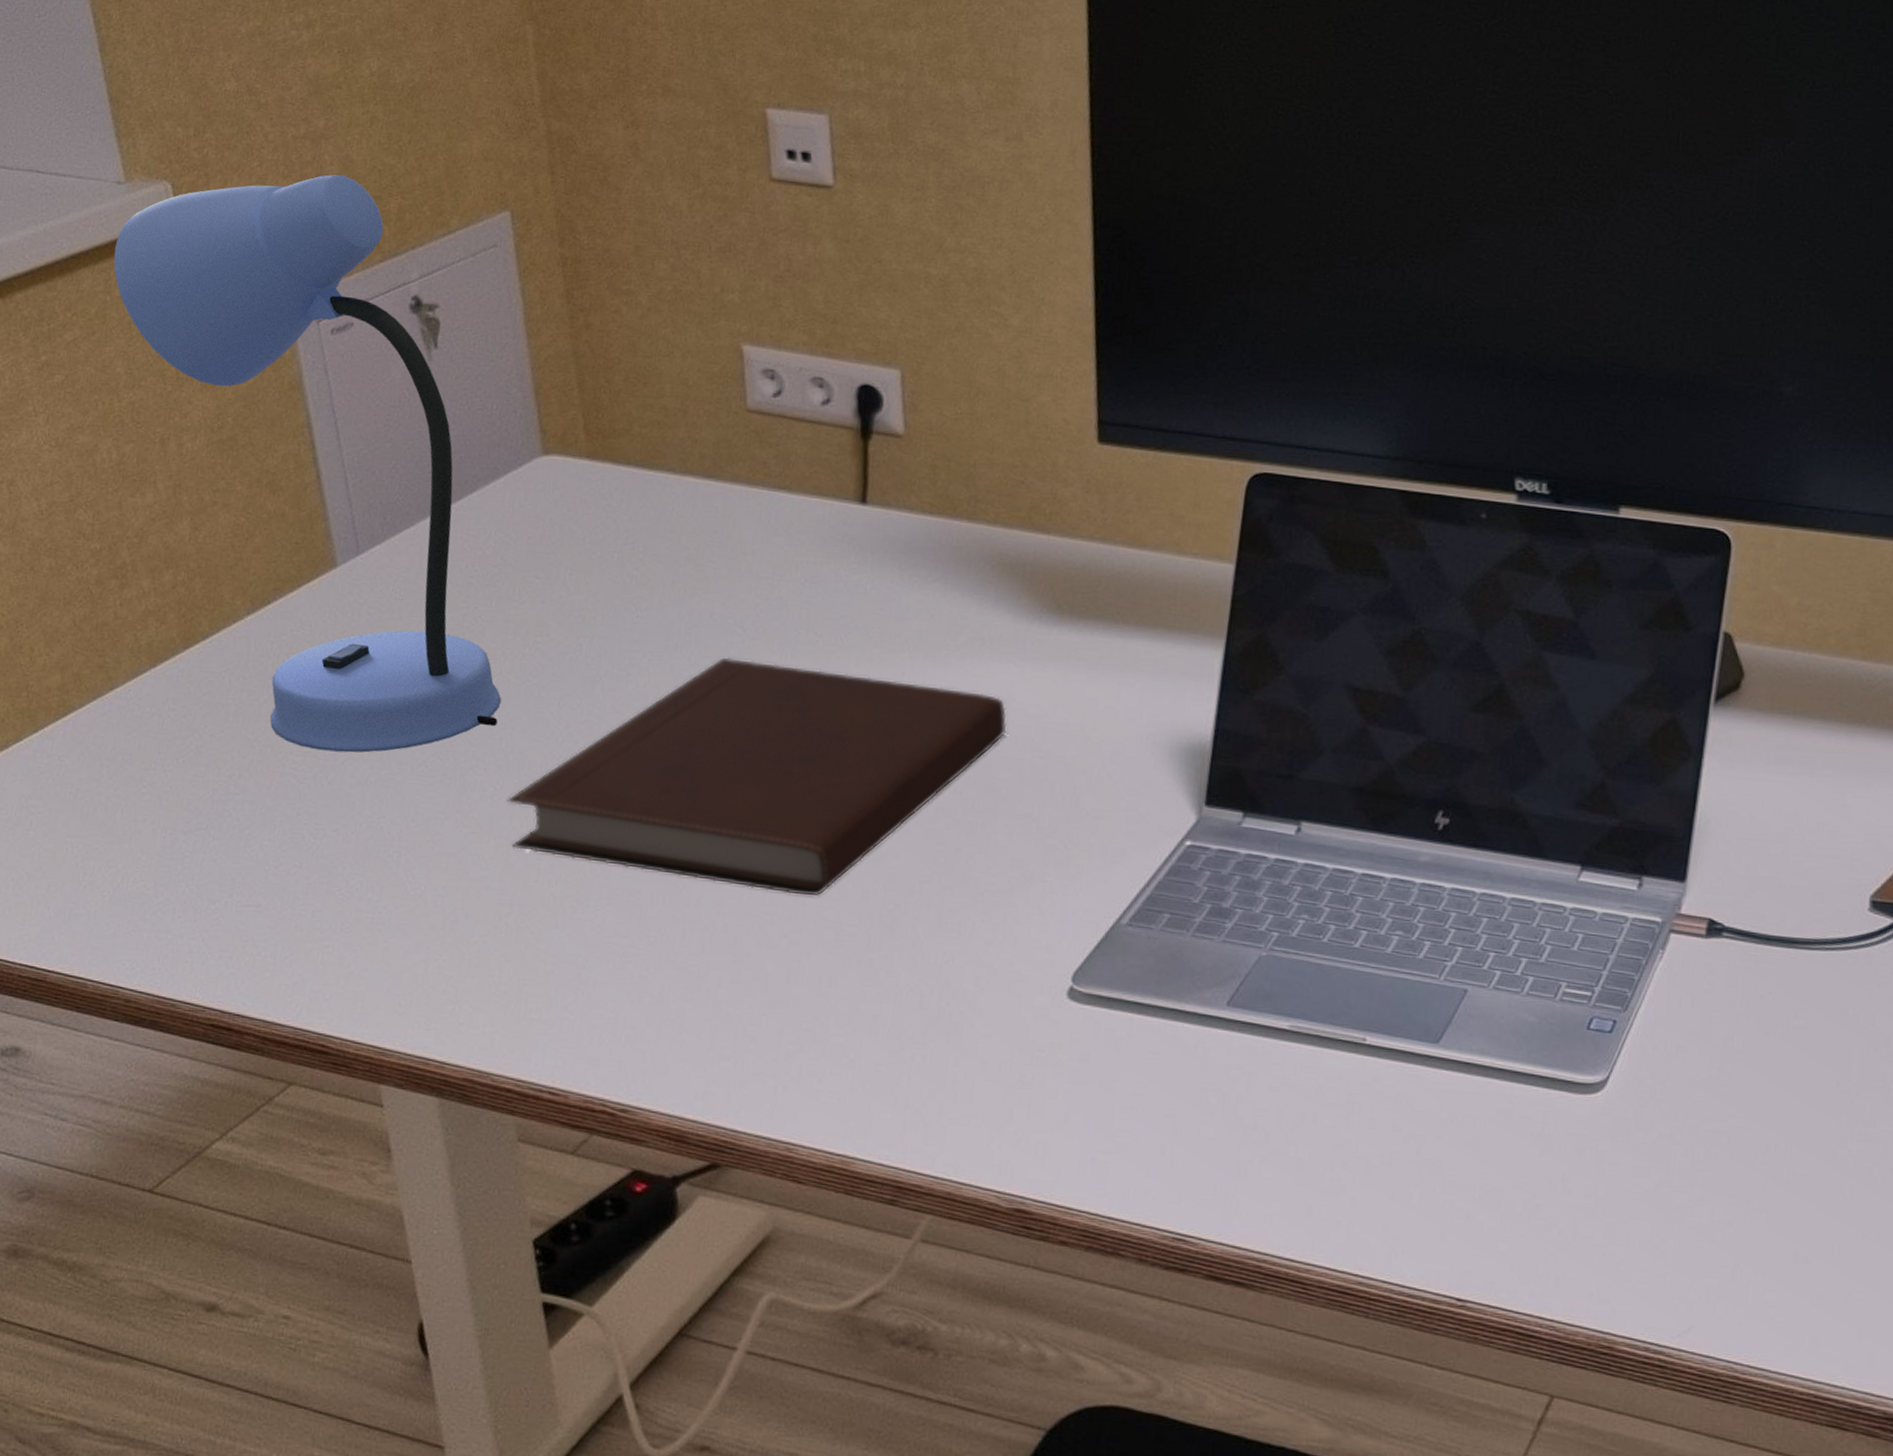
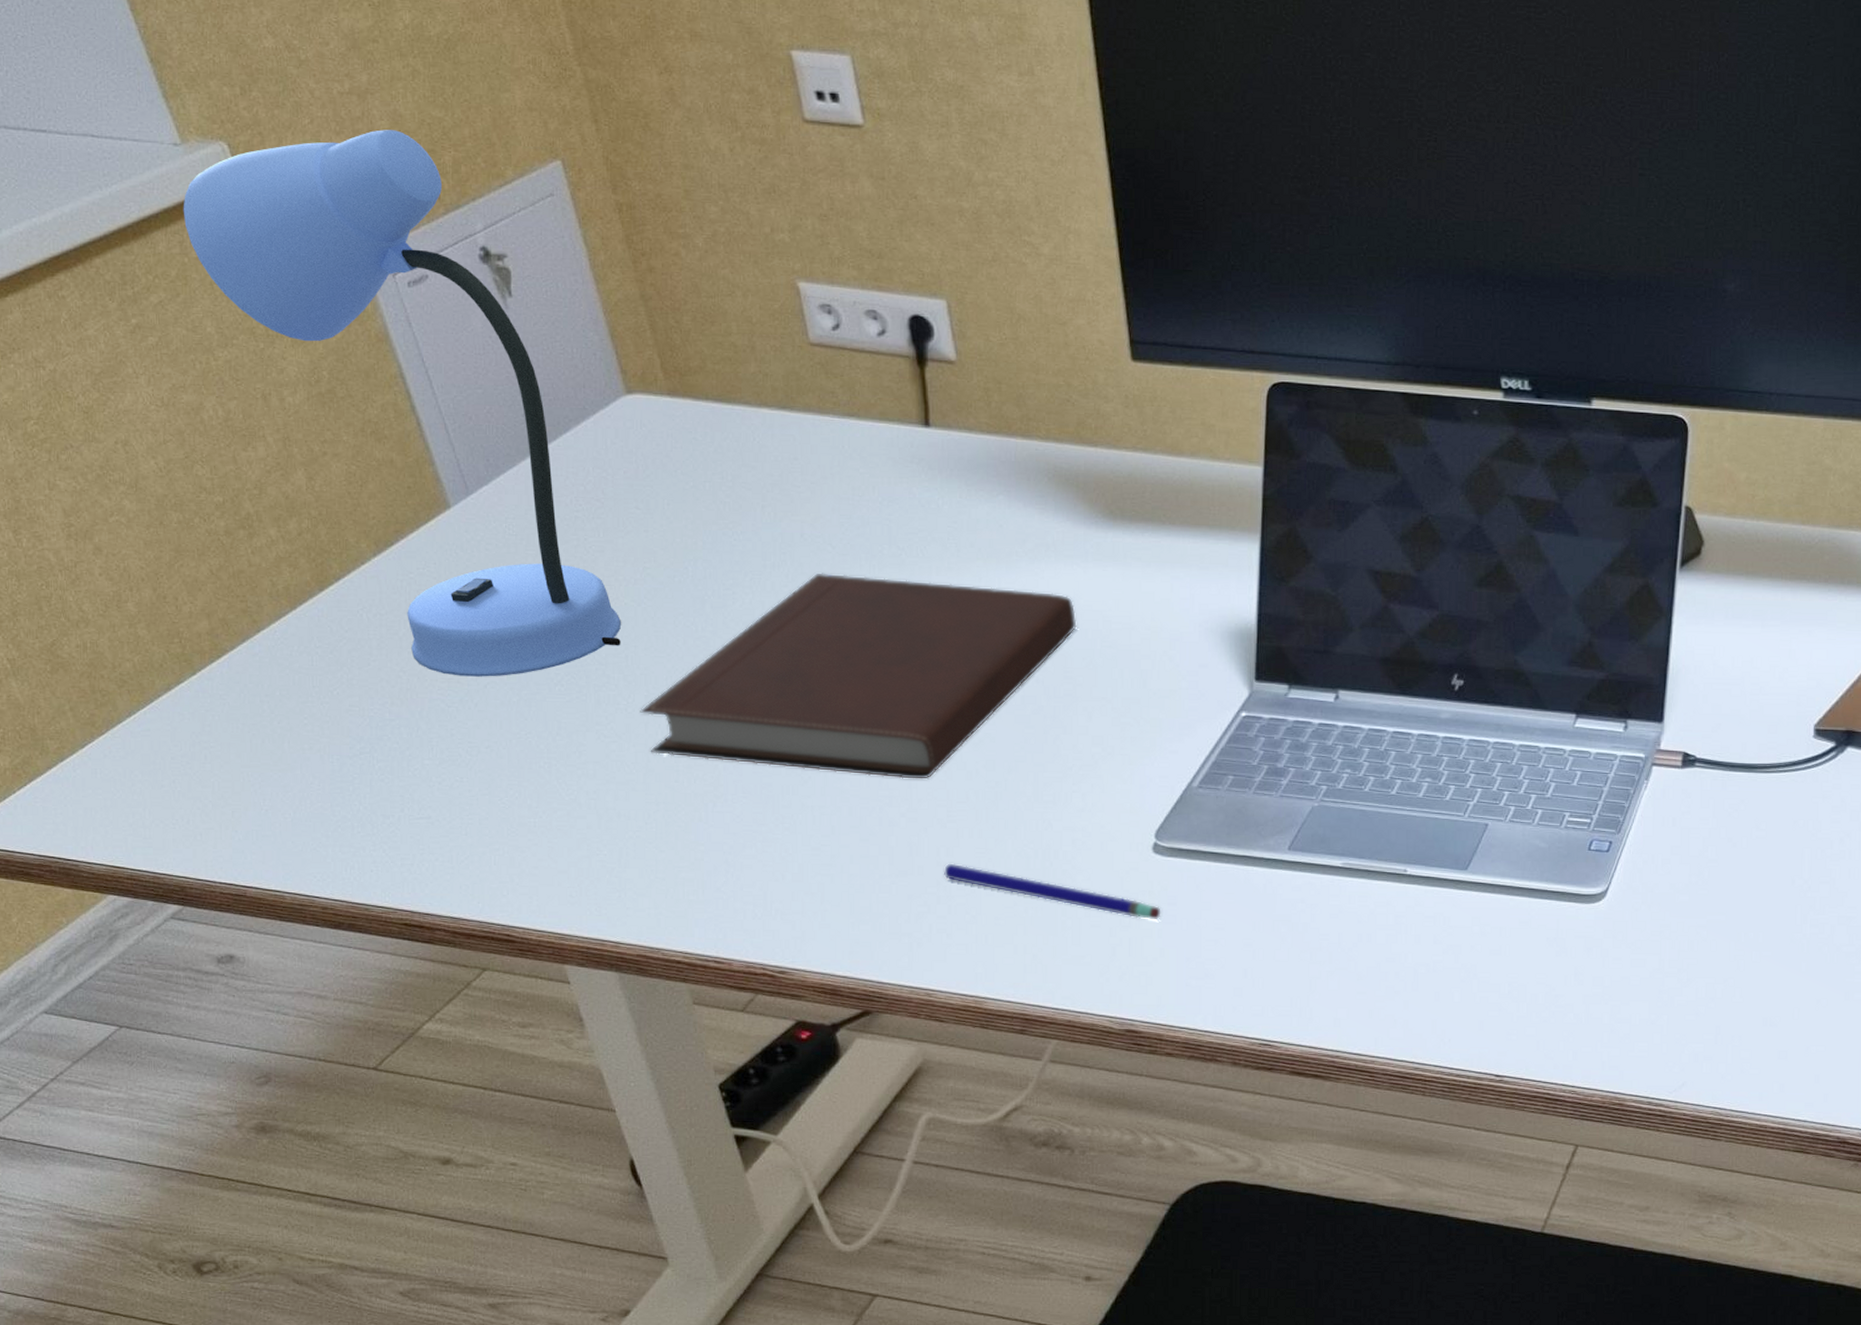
pen: none [823,996,1071,1078] -> present [944,863,1161,919]

